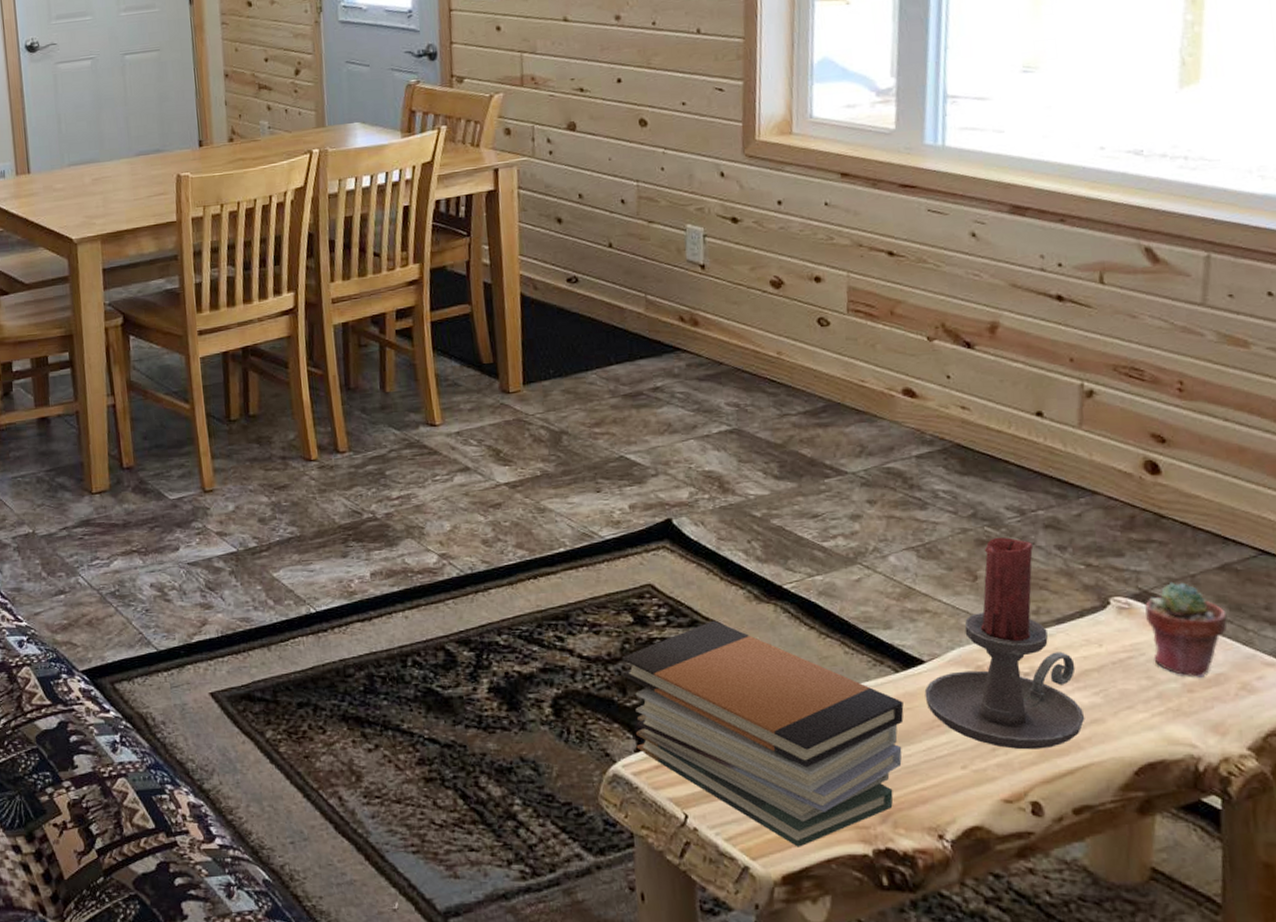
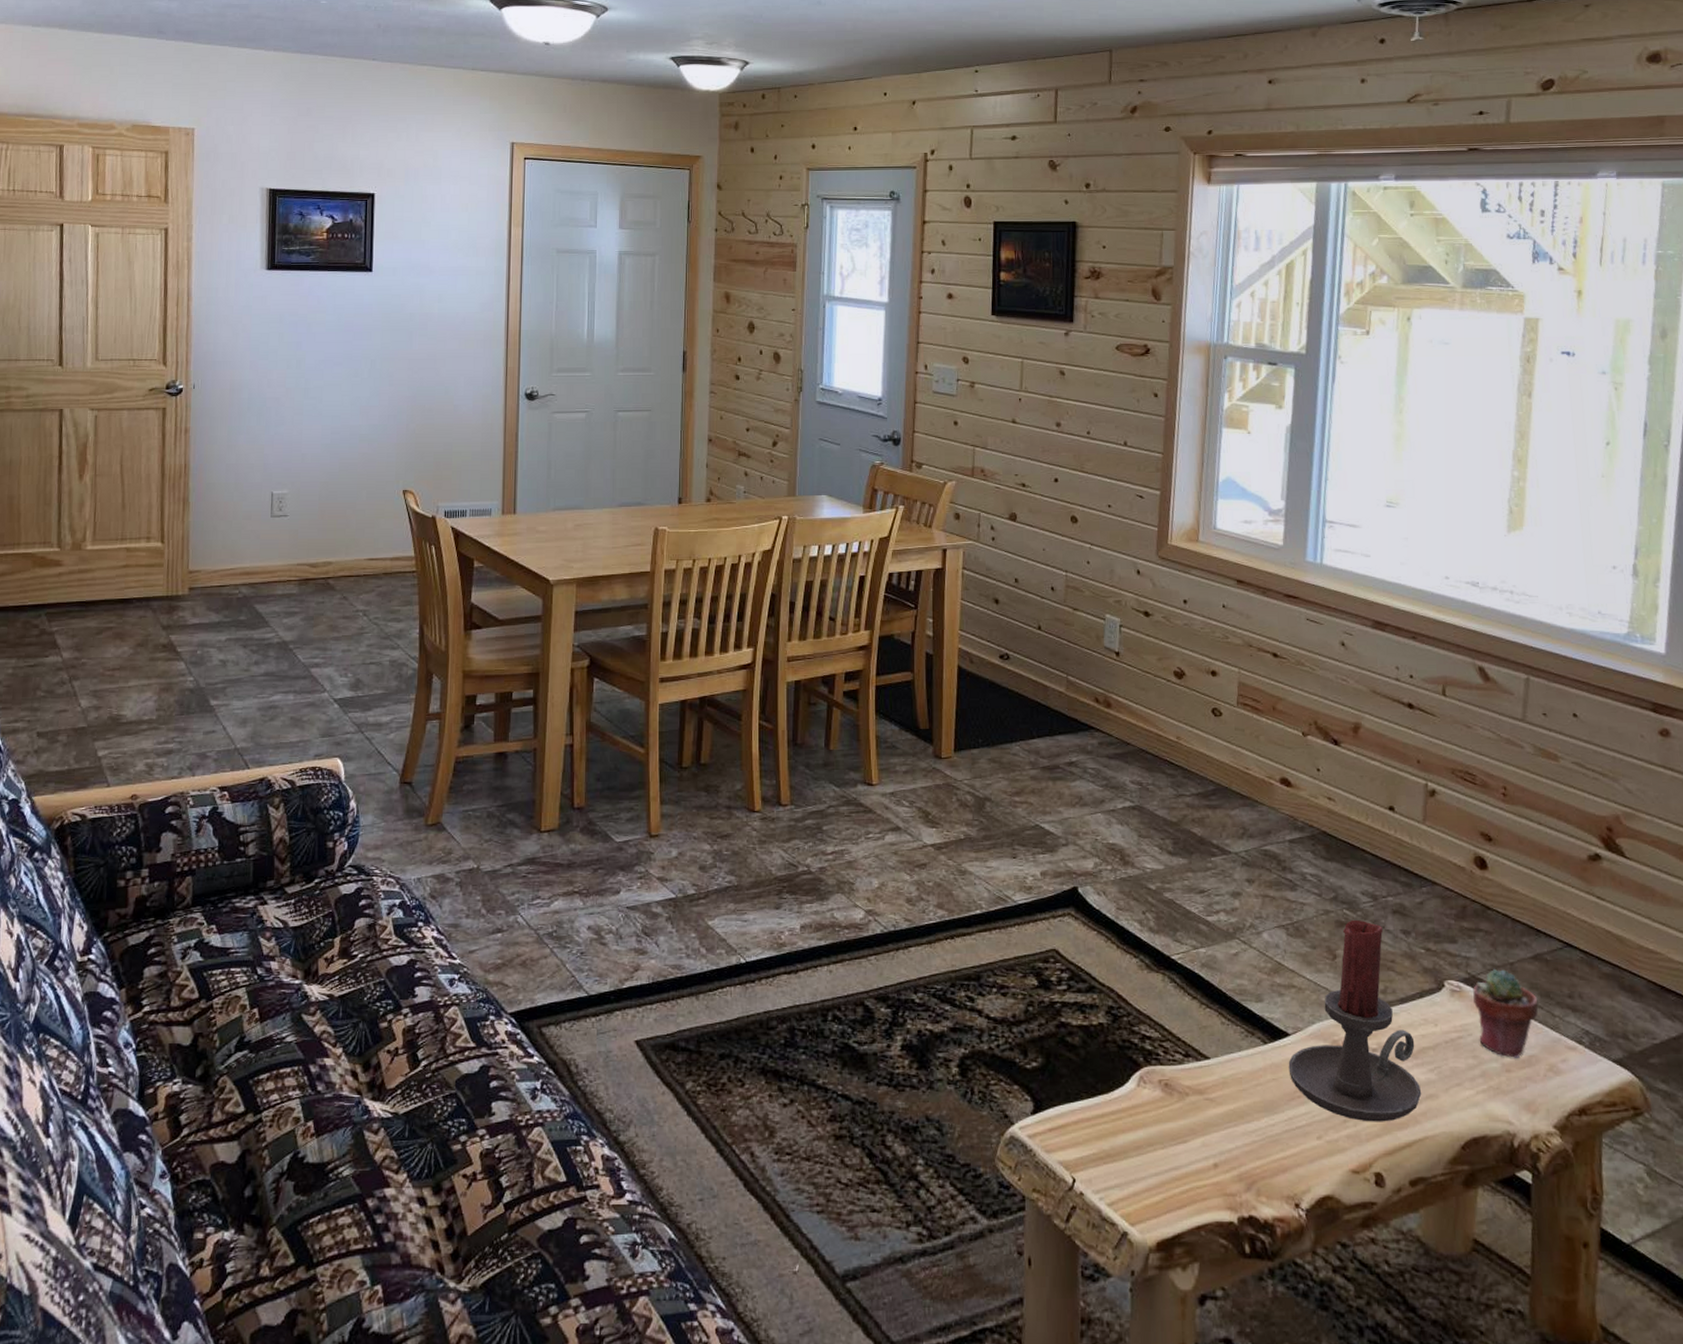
book stack: present [622,620,904,847] -> none [1024,987,1270,1213]

